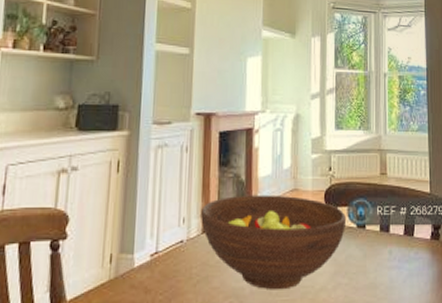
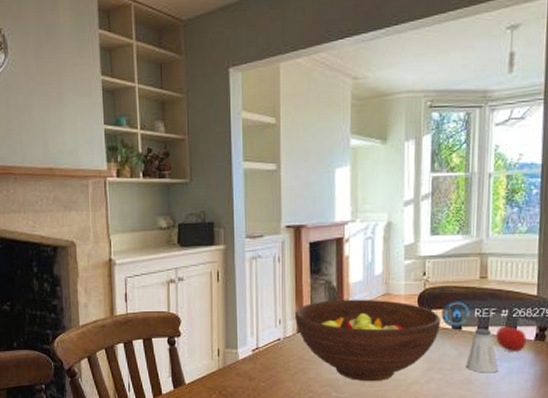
saltshaker: none [370,228,401,276] -> present [465,329,499,373]
apple: none [397,220,424,252] -> present [496,322,527,352]

